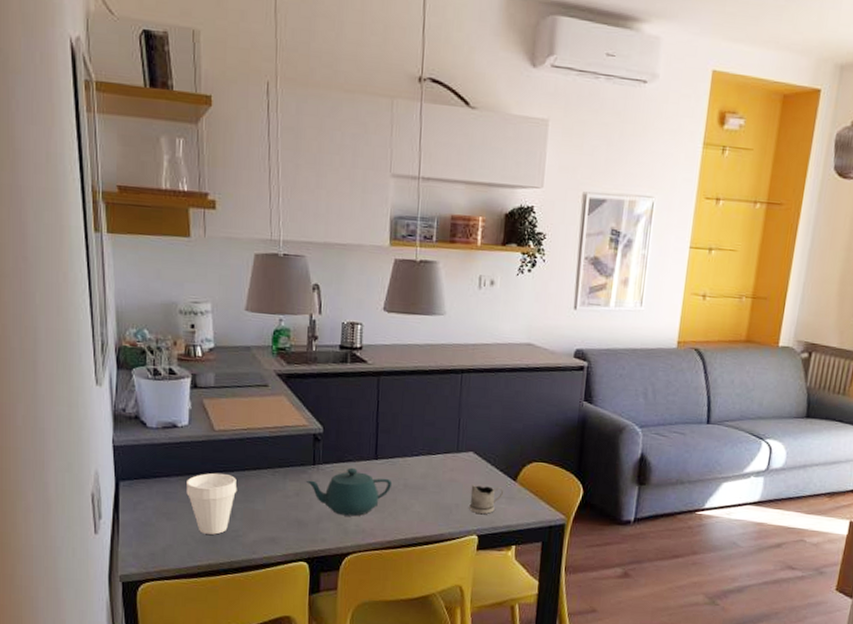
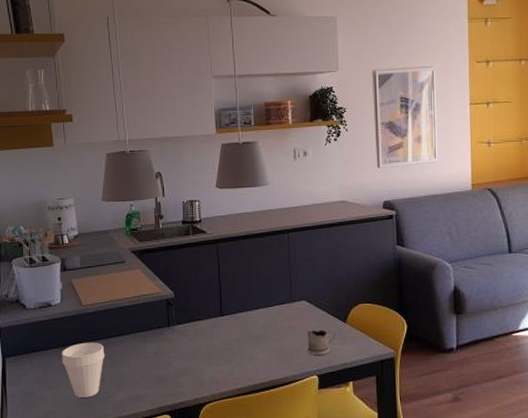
teapot: present [305,467,393,517] -> none [162,325,238,369]

